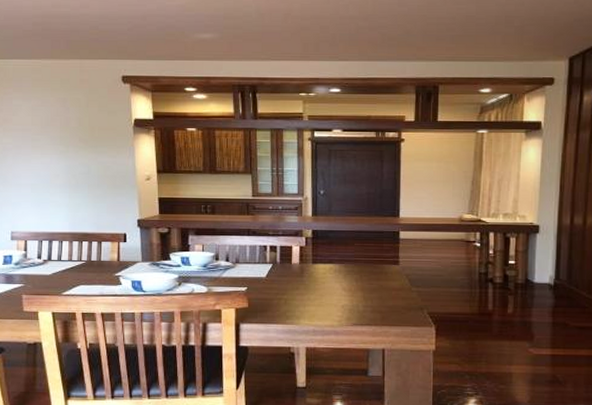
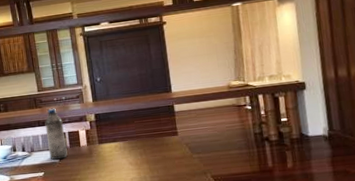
water bottle: none [255,217,277,276] -> present [45,108,68,160]

